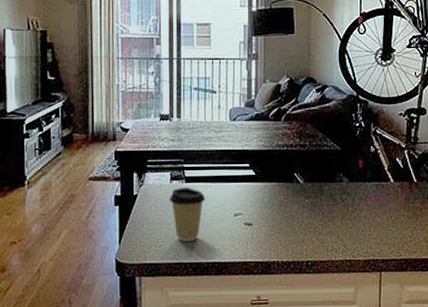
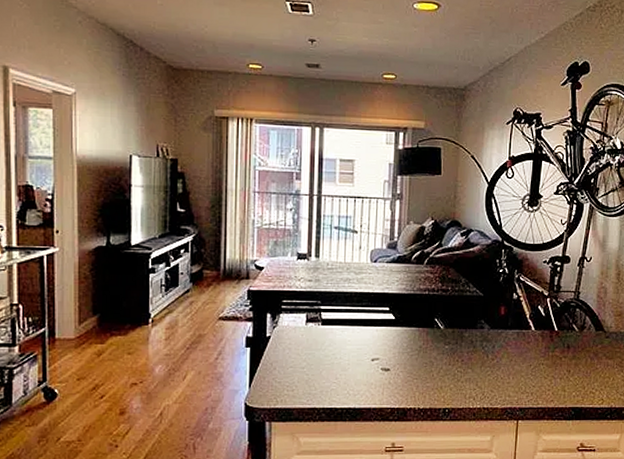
coffee cup: present [169,187,206,241] -> none [304,329,343,386]

